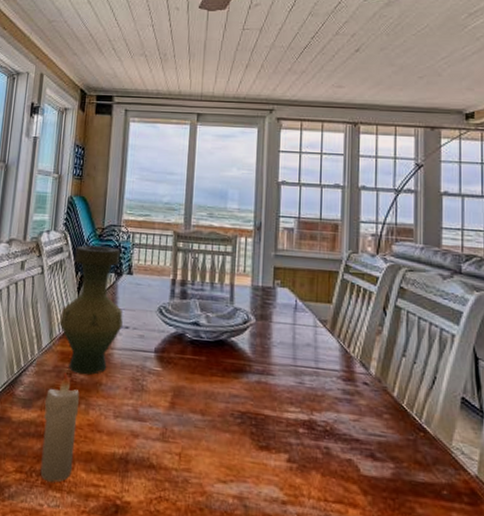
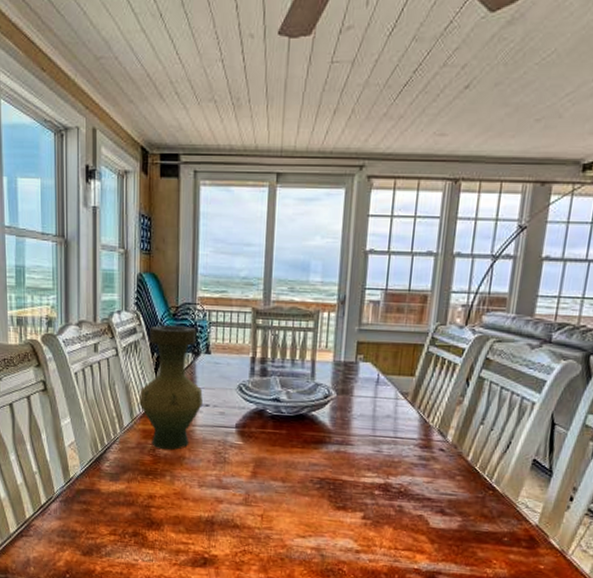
candle: present [40,372,79,483] -> none [132,449,164,542]

